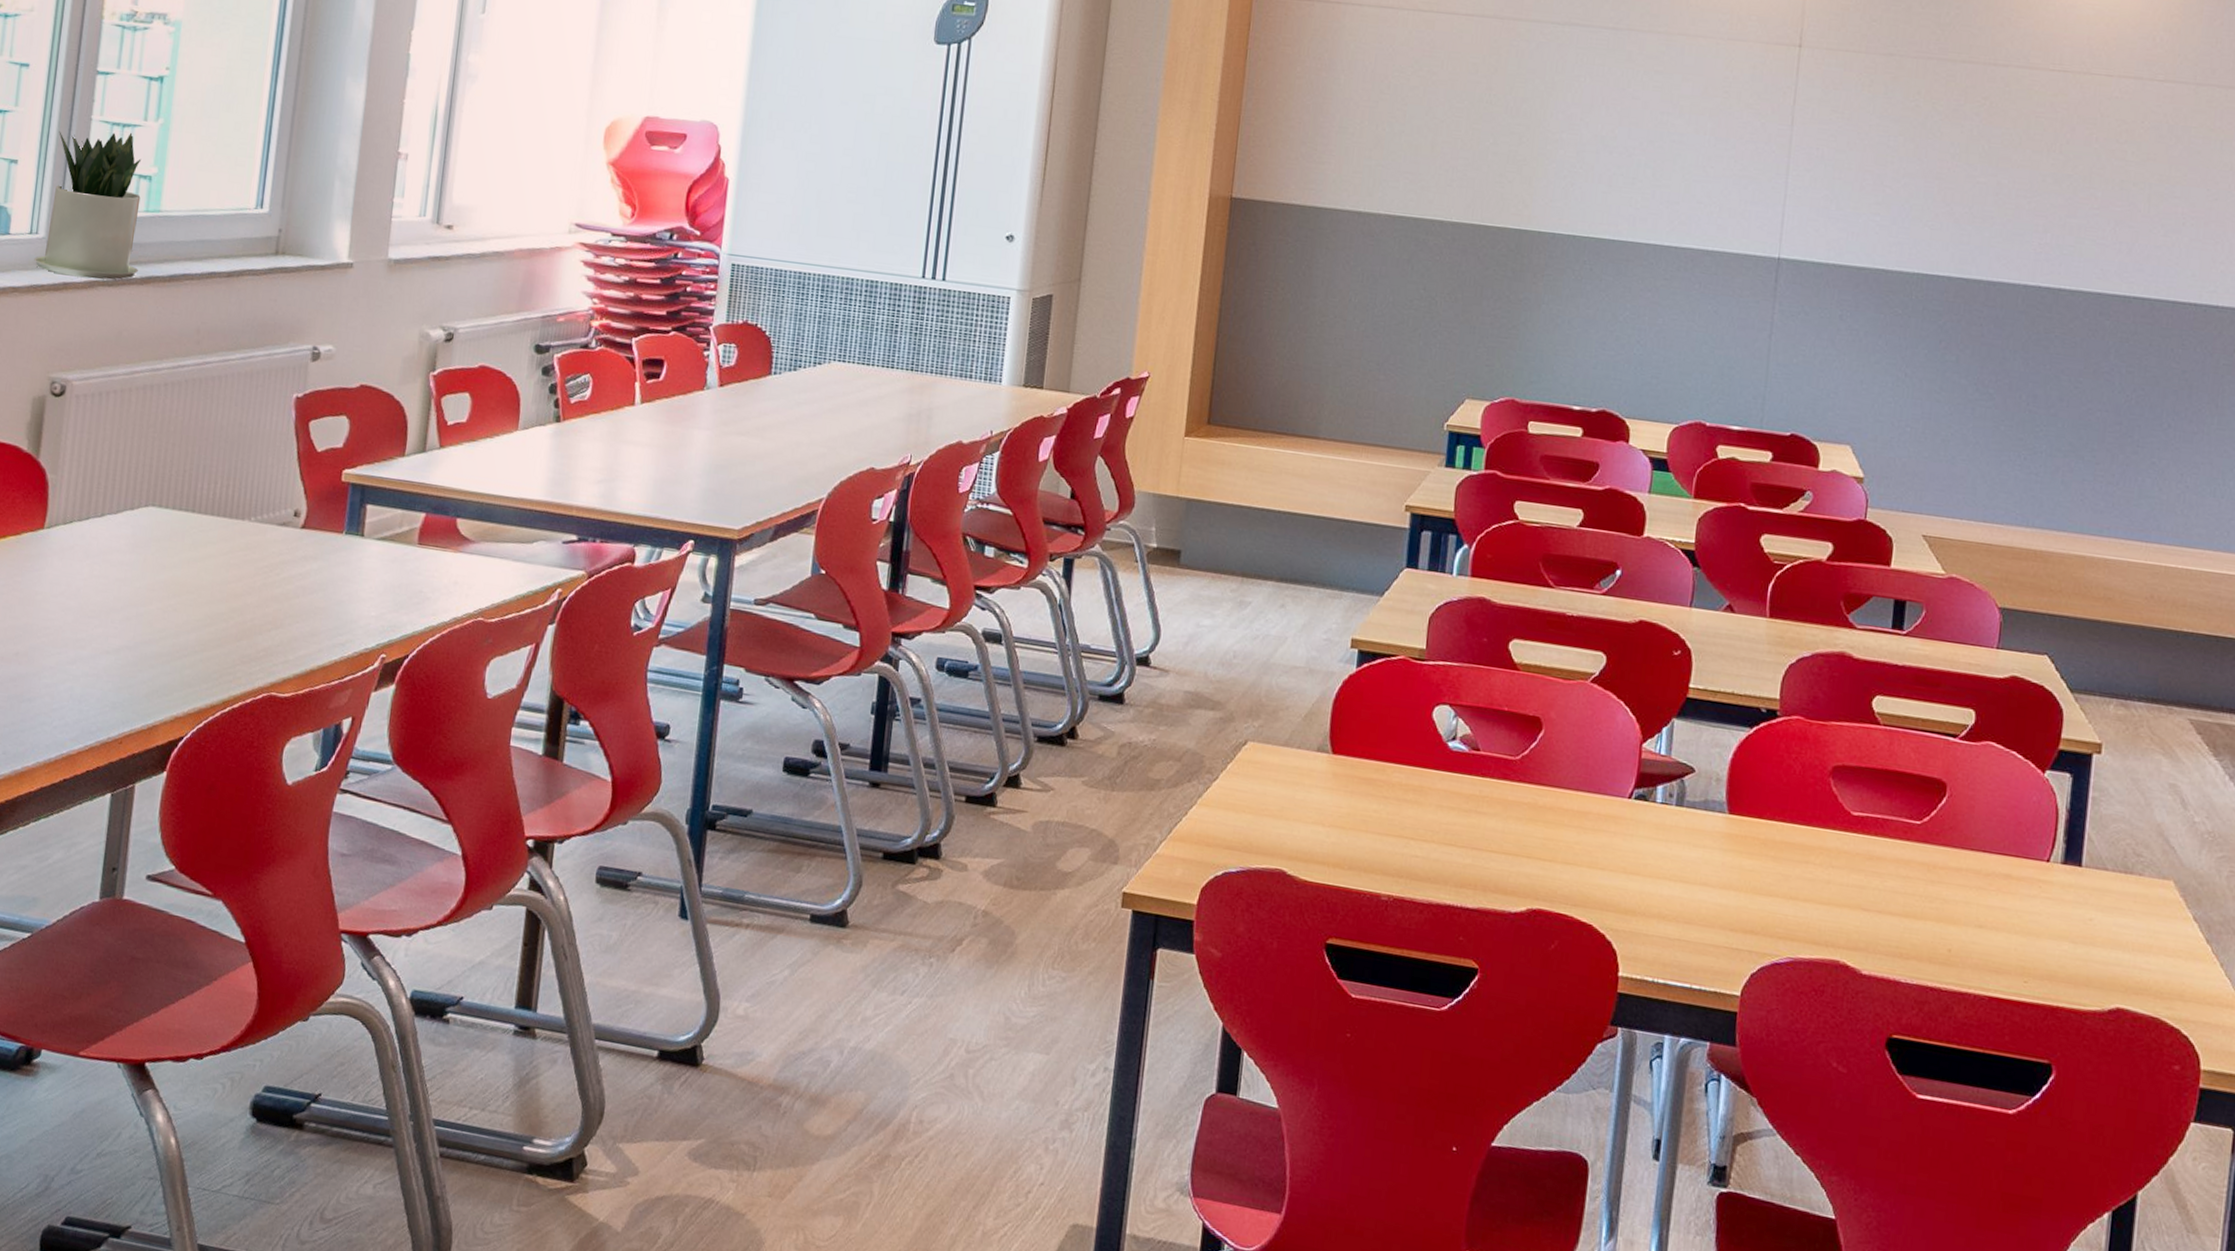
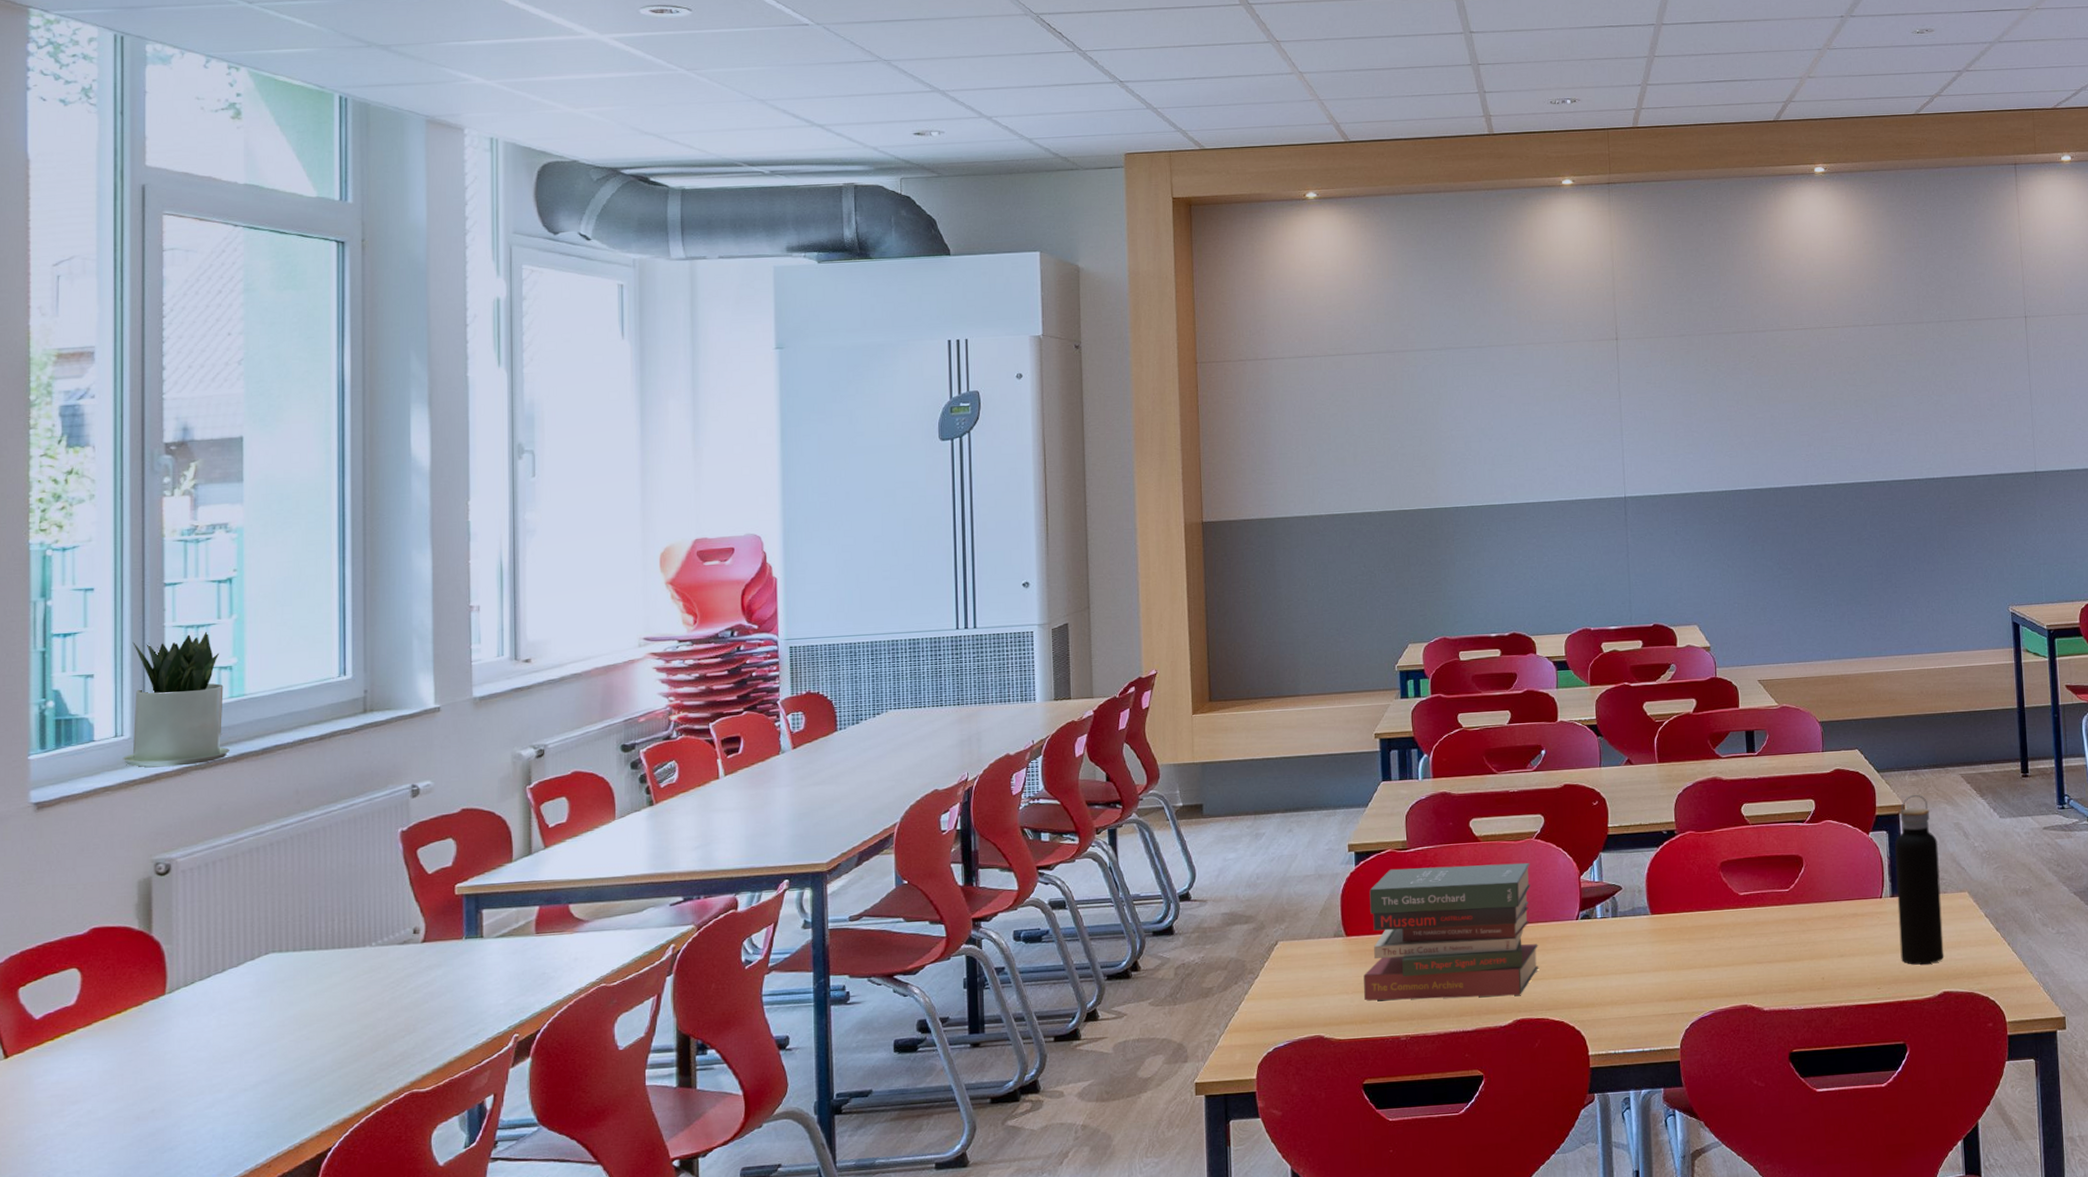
books: none [1343,681,1579,878] -> present [1364,862,1539,1001]
water bottle: none [2063,732,2141,966] -> present [1895,794,1944,964]

